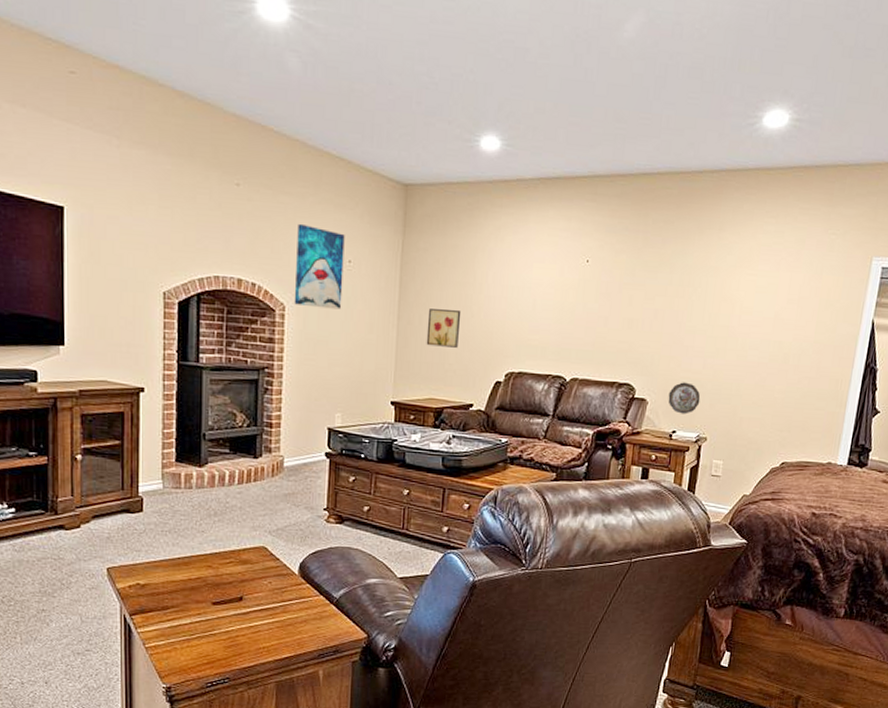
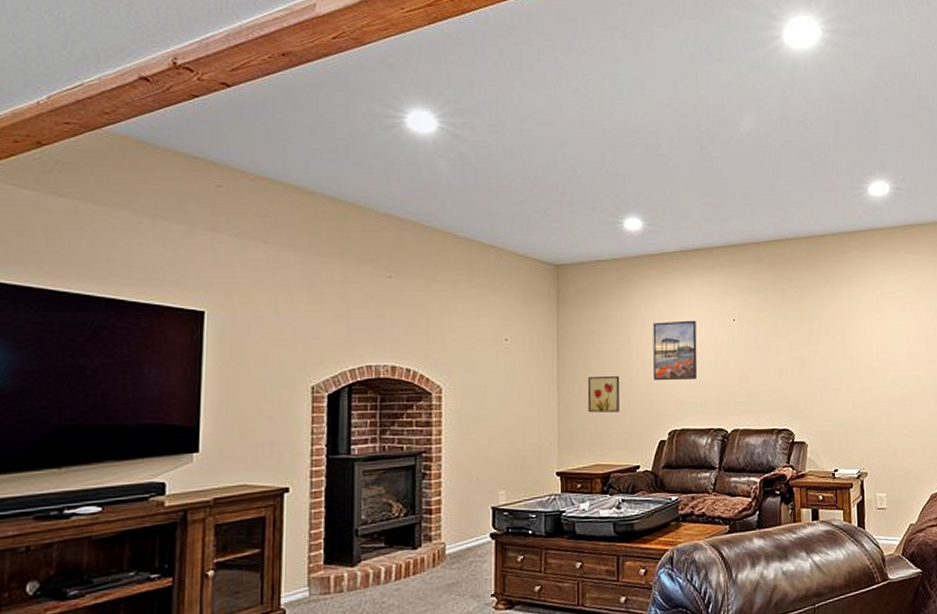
wall art: present [294,223,345,309] -> none [451,308,500,387]
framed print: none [496,256,547,321] -> present [652,320,698,381]
decorative plate: present [668,382,701,414] -> none [825,422,856,453]

